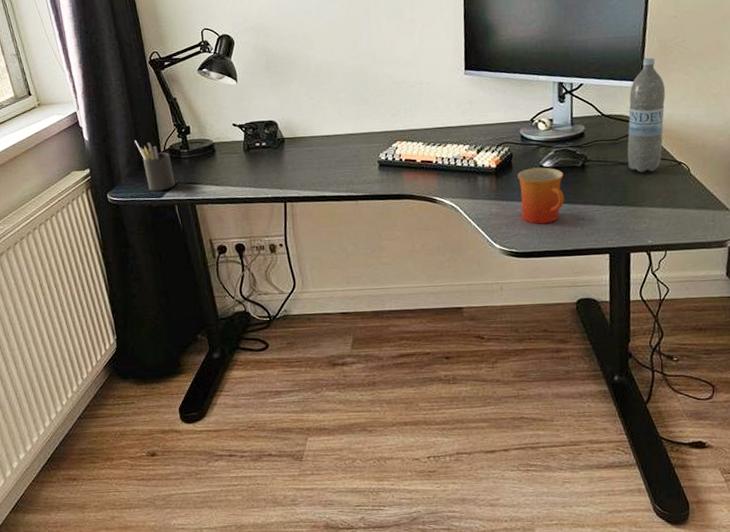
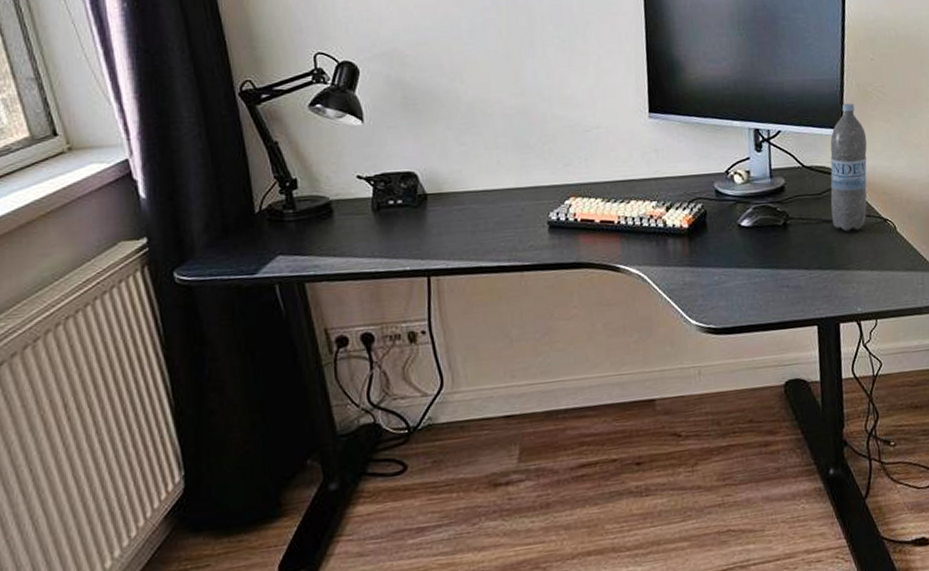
pen holder: present [135,140,175,191] -> none [216,197,275,267]
mug: present [518,167,565,224] -> none [713,226,767,294]

